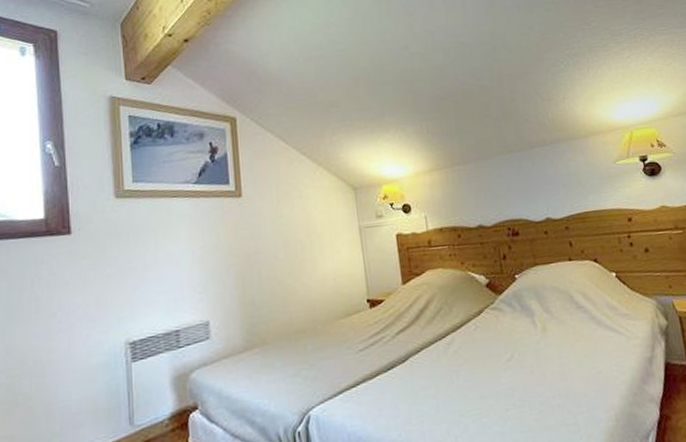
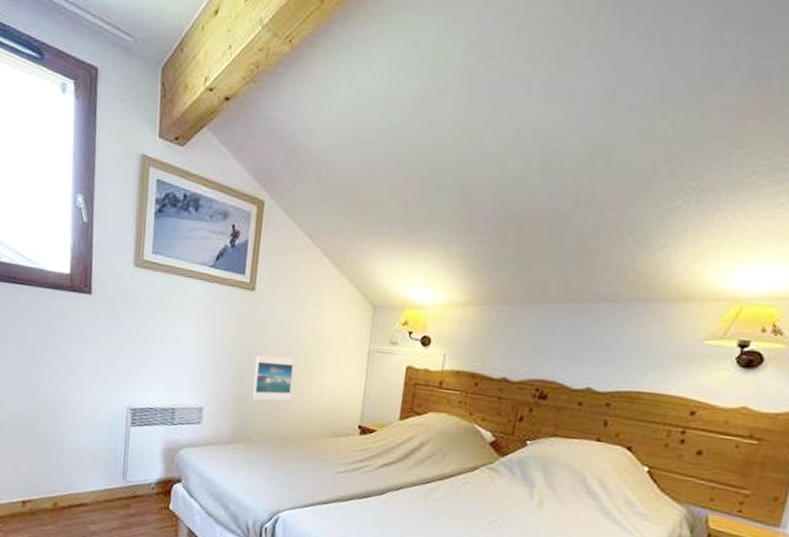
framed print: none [254,251,296,301] -> present [252,354,295,401]

